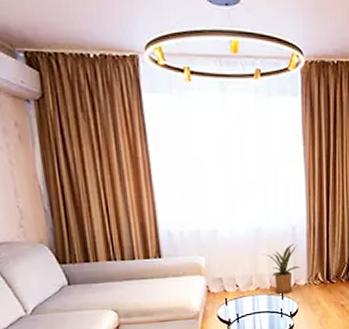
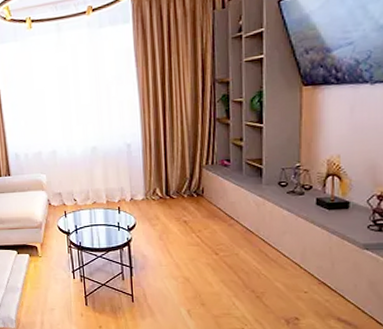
house plant: present [261,243,300,294] -> none [97,160,137,208]

